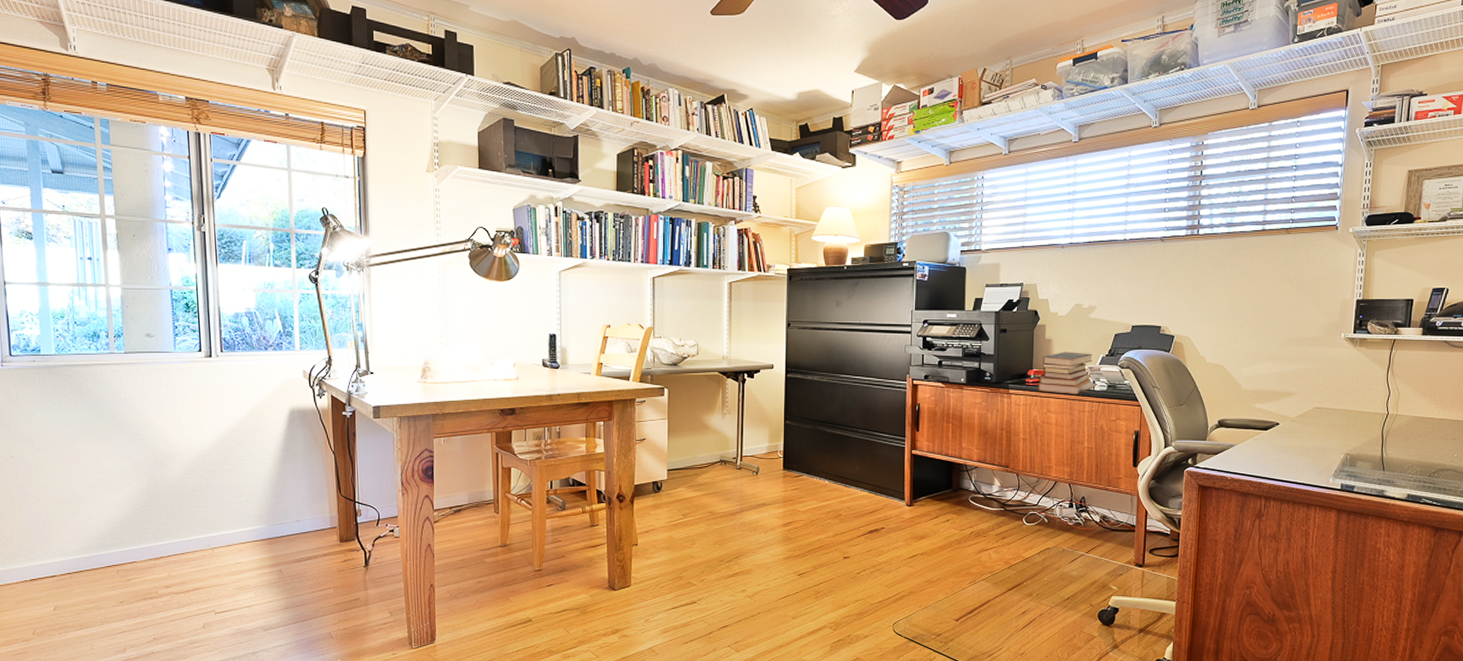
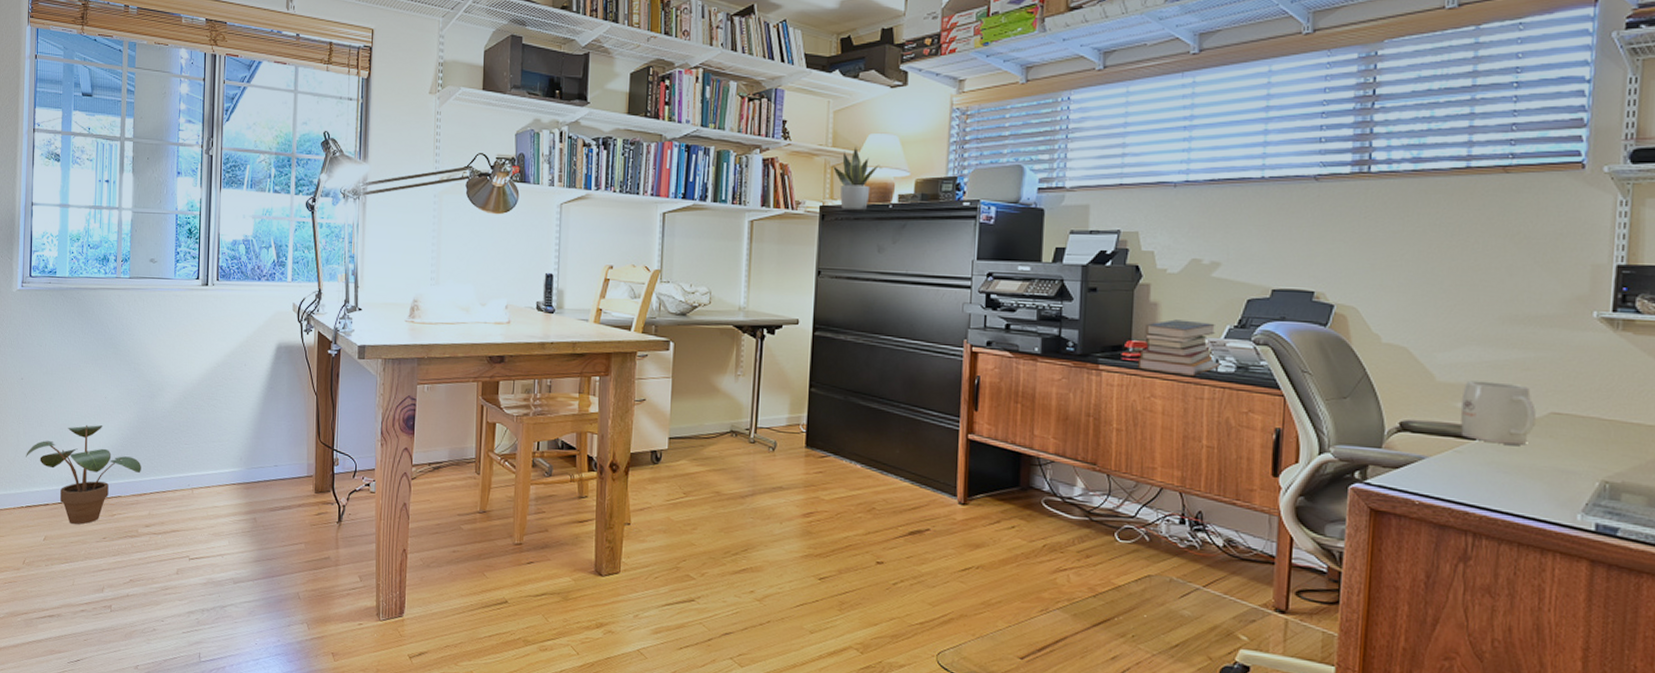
potted plant: none [24,496,156,592] -> present [26,424,141,525]
potted plant: none [797,218,836,273] -> present [833,146,881,213]
mug: none [1257,387,1305,432] -> present [1460,380,1536,445]

